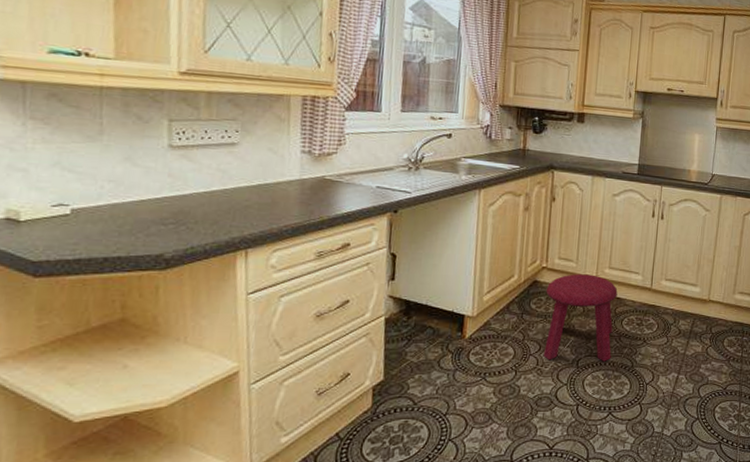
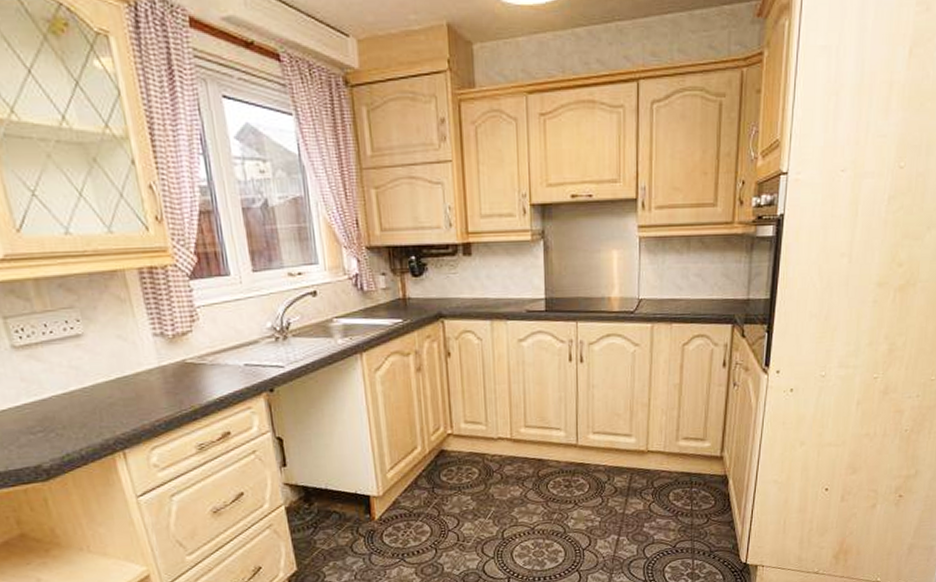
stool: present [543,274,618,362] -> none [455,436,540,535]

